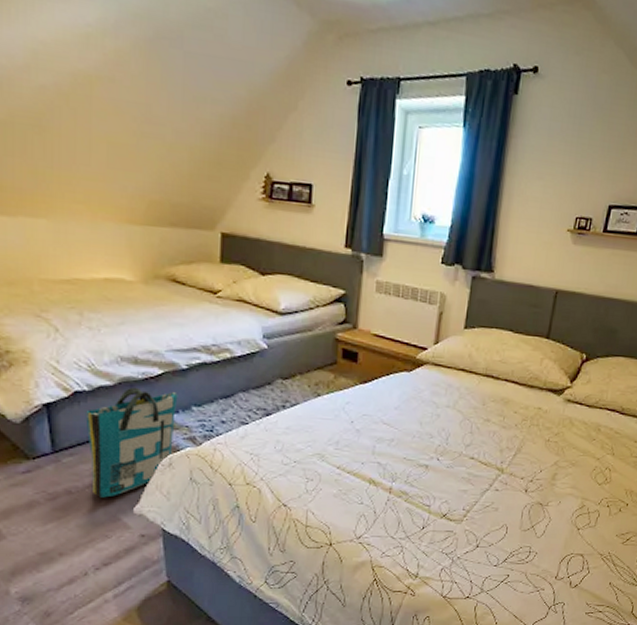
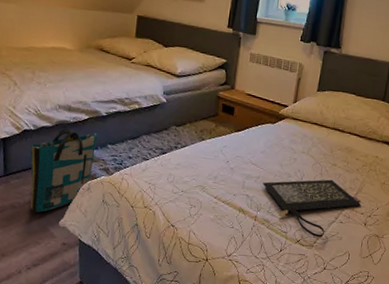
clutch bag: none [397,438,521,509] -> present [262,179,361,237]

